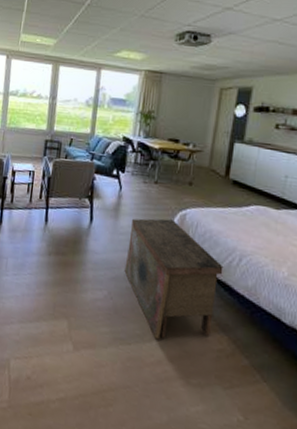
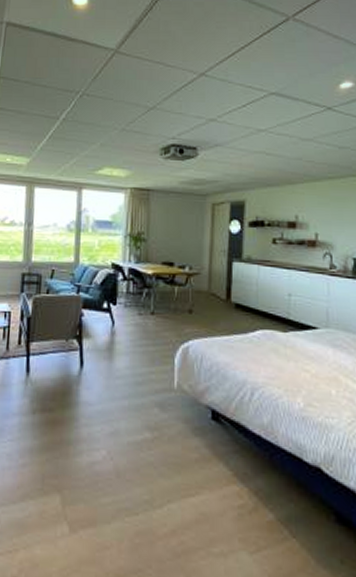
nightstand: present [124,218,224,340] -> none [124,355,235,504]

